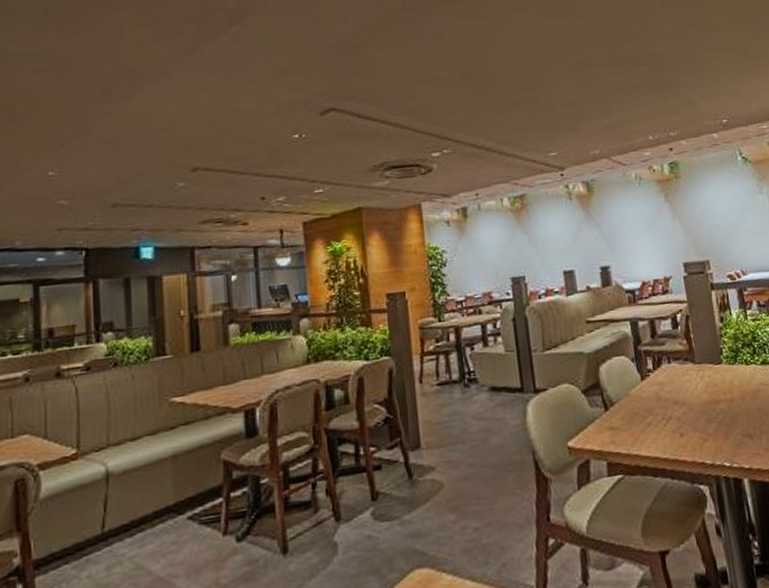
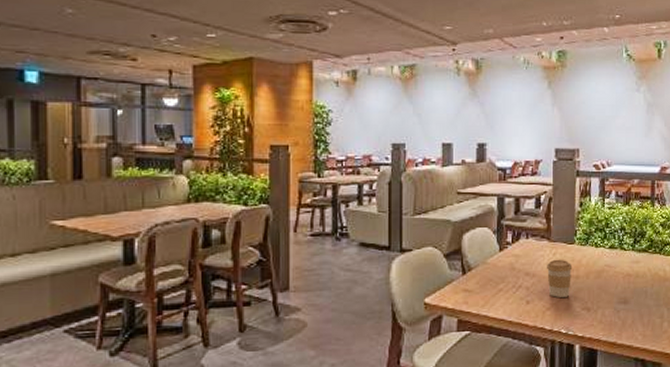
coffee cup: none [695,382,727,427] -> present [546,259,573,298]

